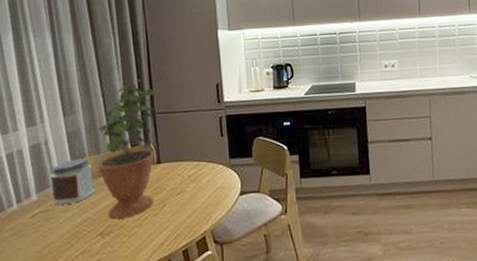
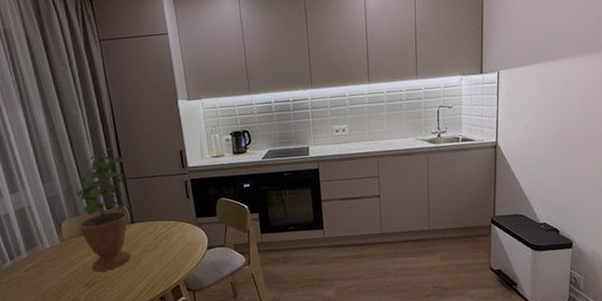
jar: present [50,158,95,205] -> none [37,220,78,261]

